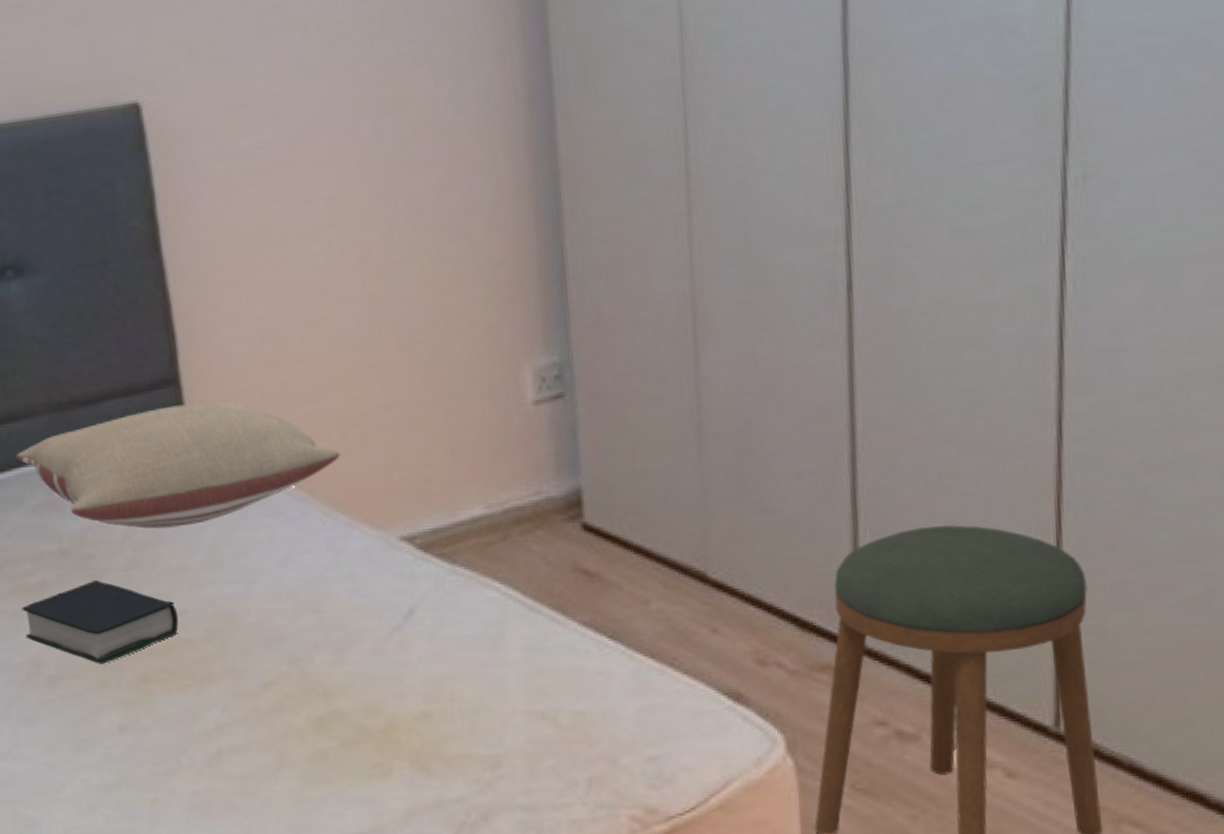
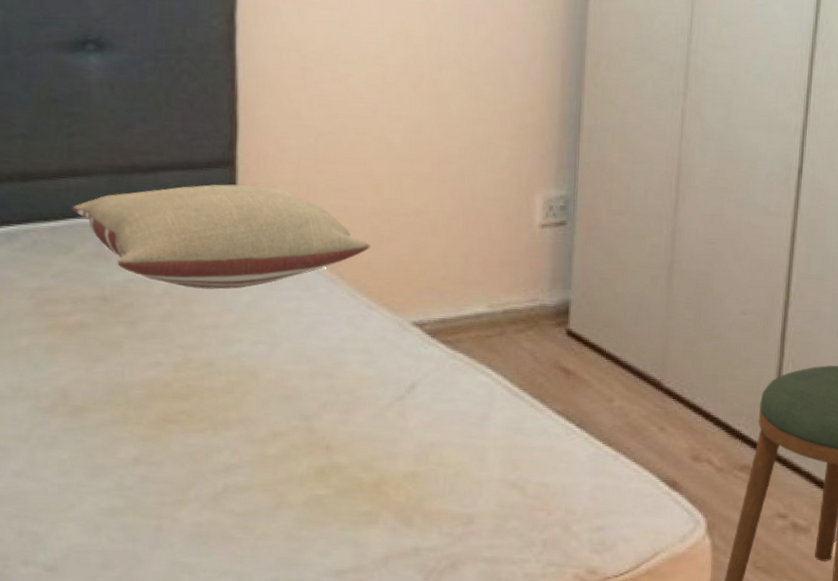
book: present [22,579,179,665] -> none [57,326,205,402]

